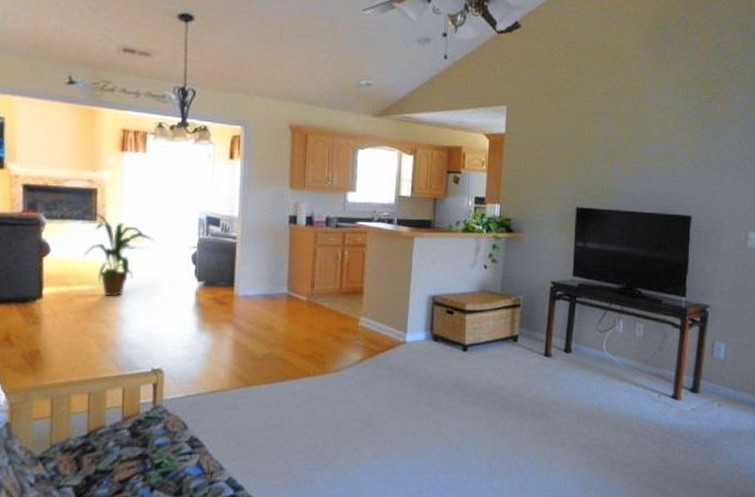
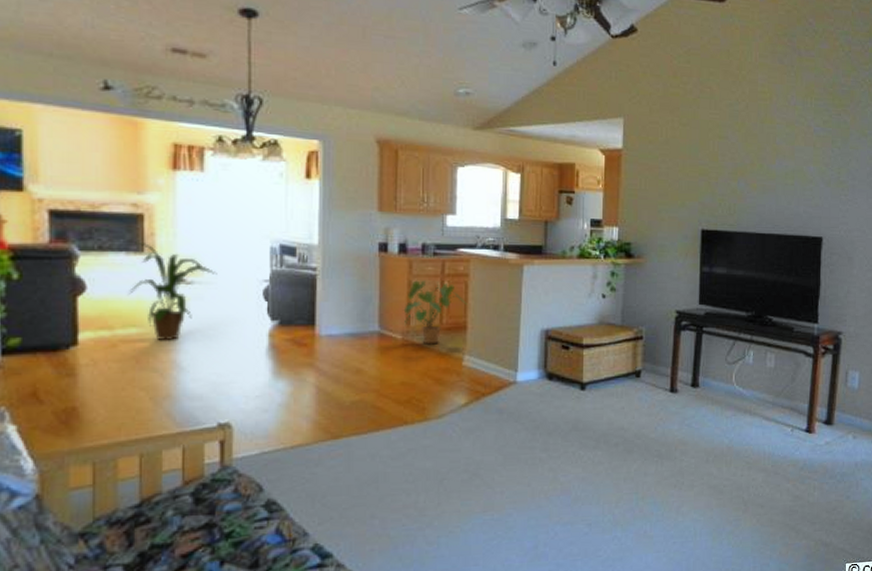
house plant: none [309,249,364,306] -> present [403,280,467,345]

